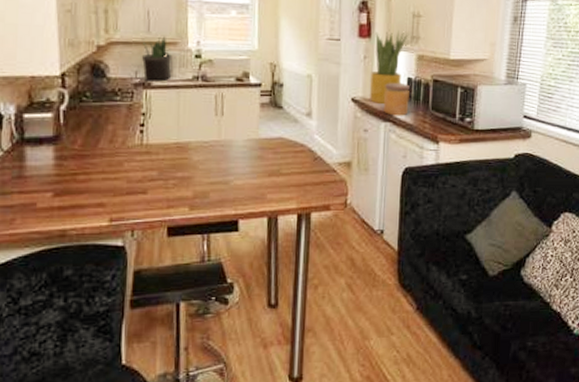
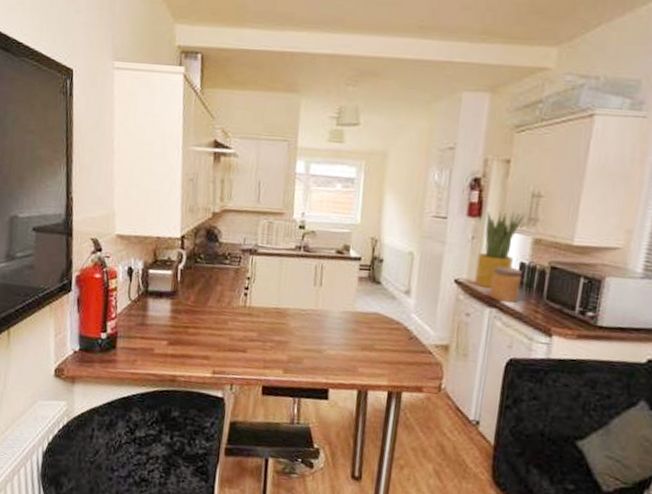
planter: present [141,36,171,82] -> none [250,206,277,249]

